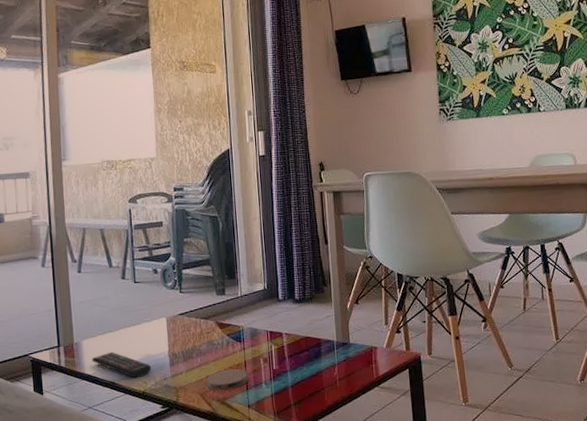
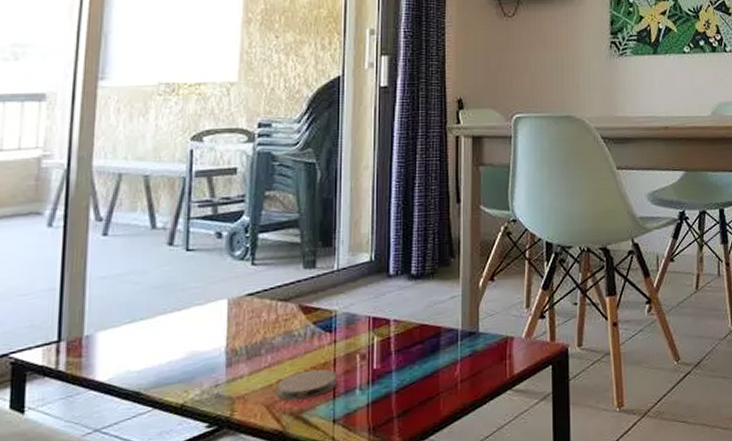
remote control: present [92,351,152,379] -> none [108,348,199,386]

